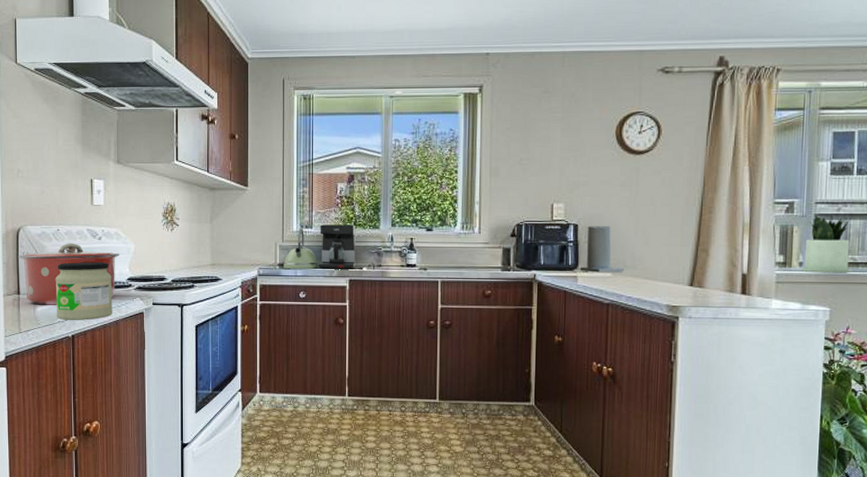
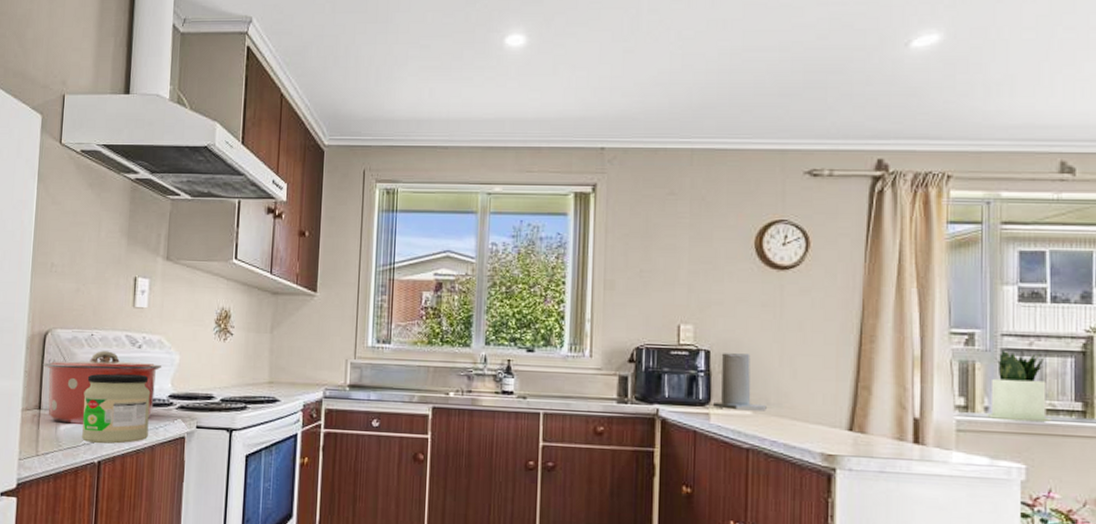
kettle: present [282,228,319,270] -> none [353,342,397,394]
coffee maker: present [319,224,356,270] -> none [397,339,443,396]

